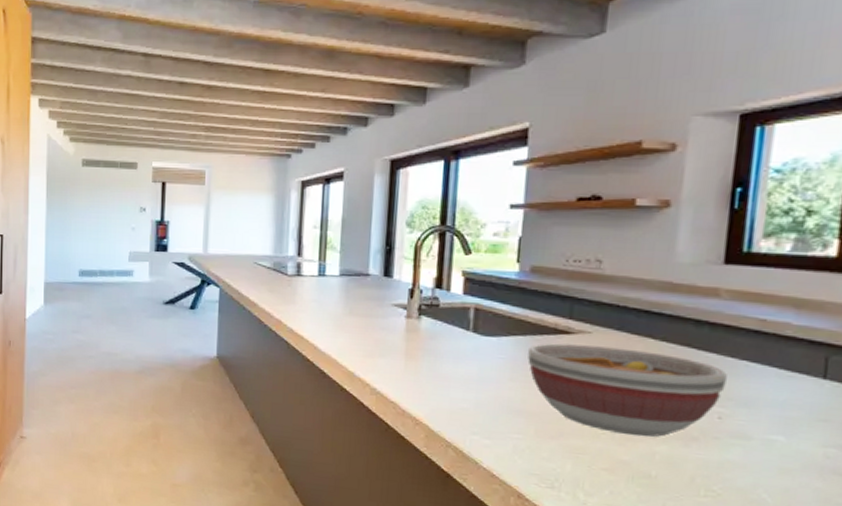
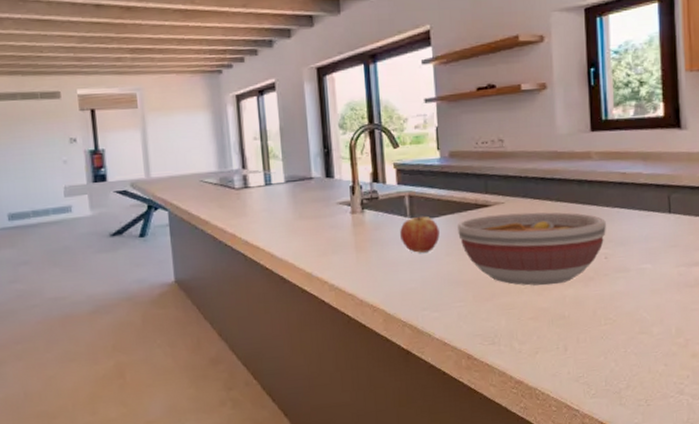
fruit: none [458,332,506,373] -> present [400,216,440,253]

